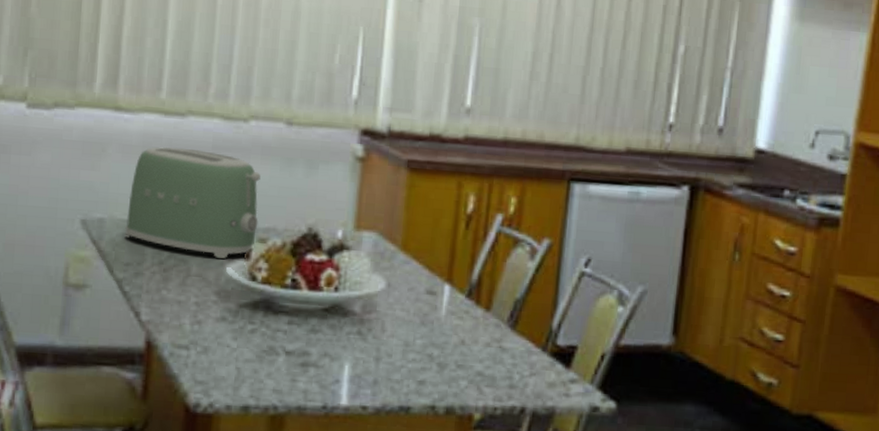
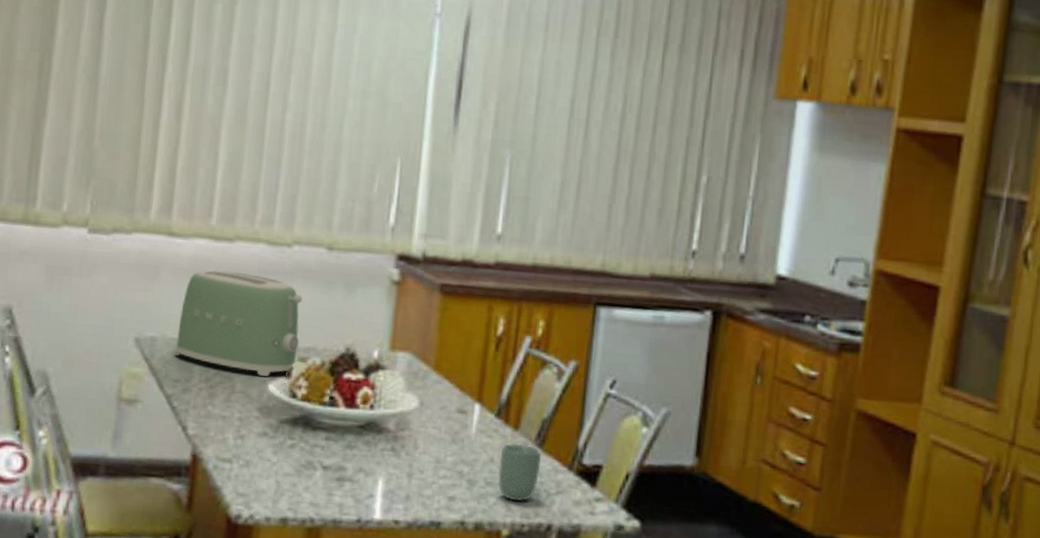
cup: none [469,325,515,385] -> present [497,443,542,502]

